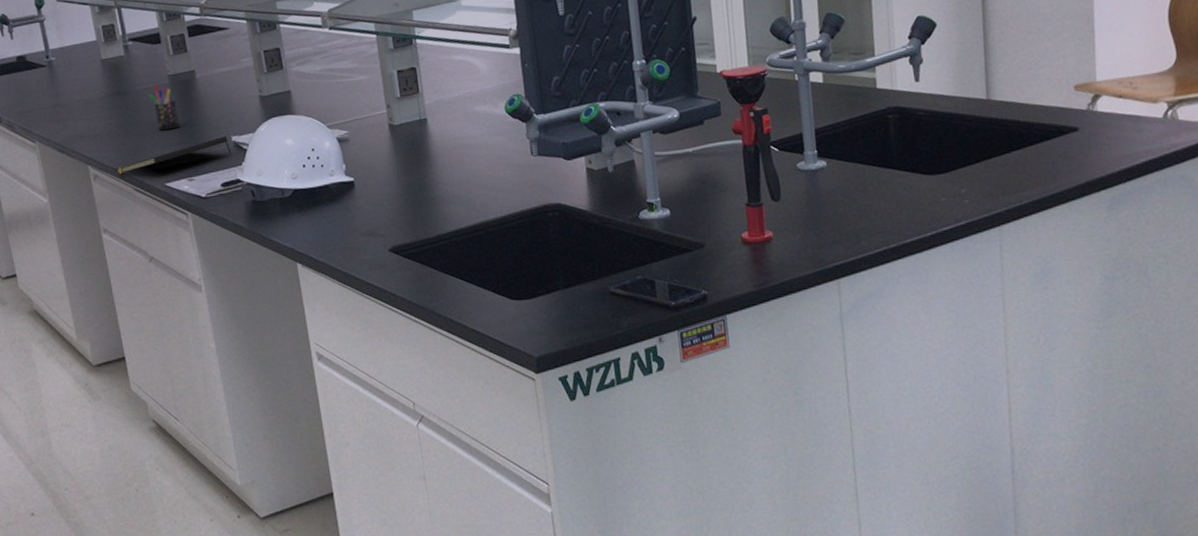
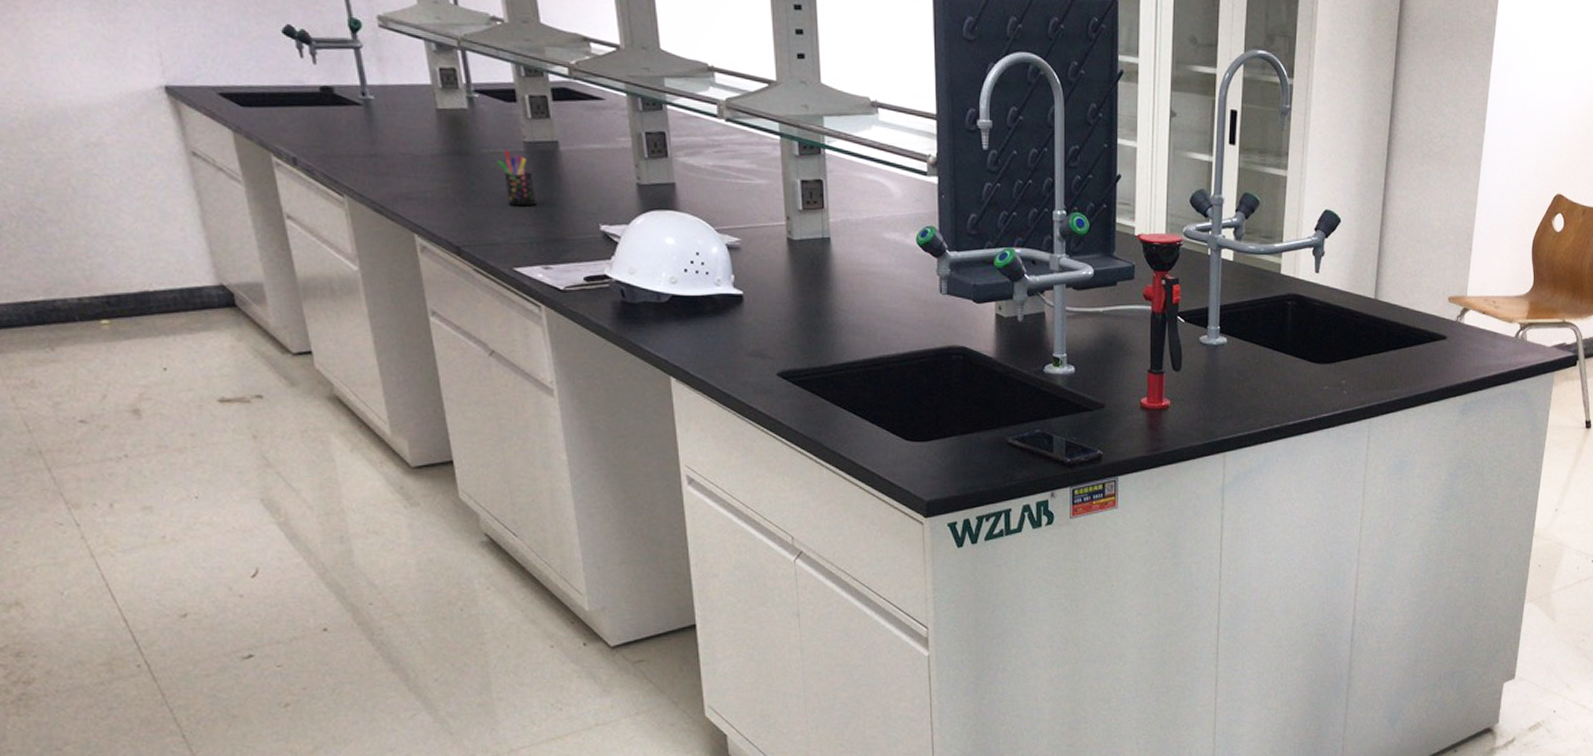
notepad: present [116,136,232,174] -> none [451,223,599,249]

